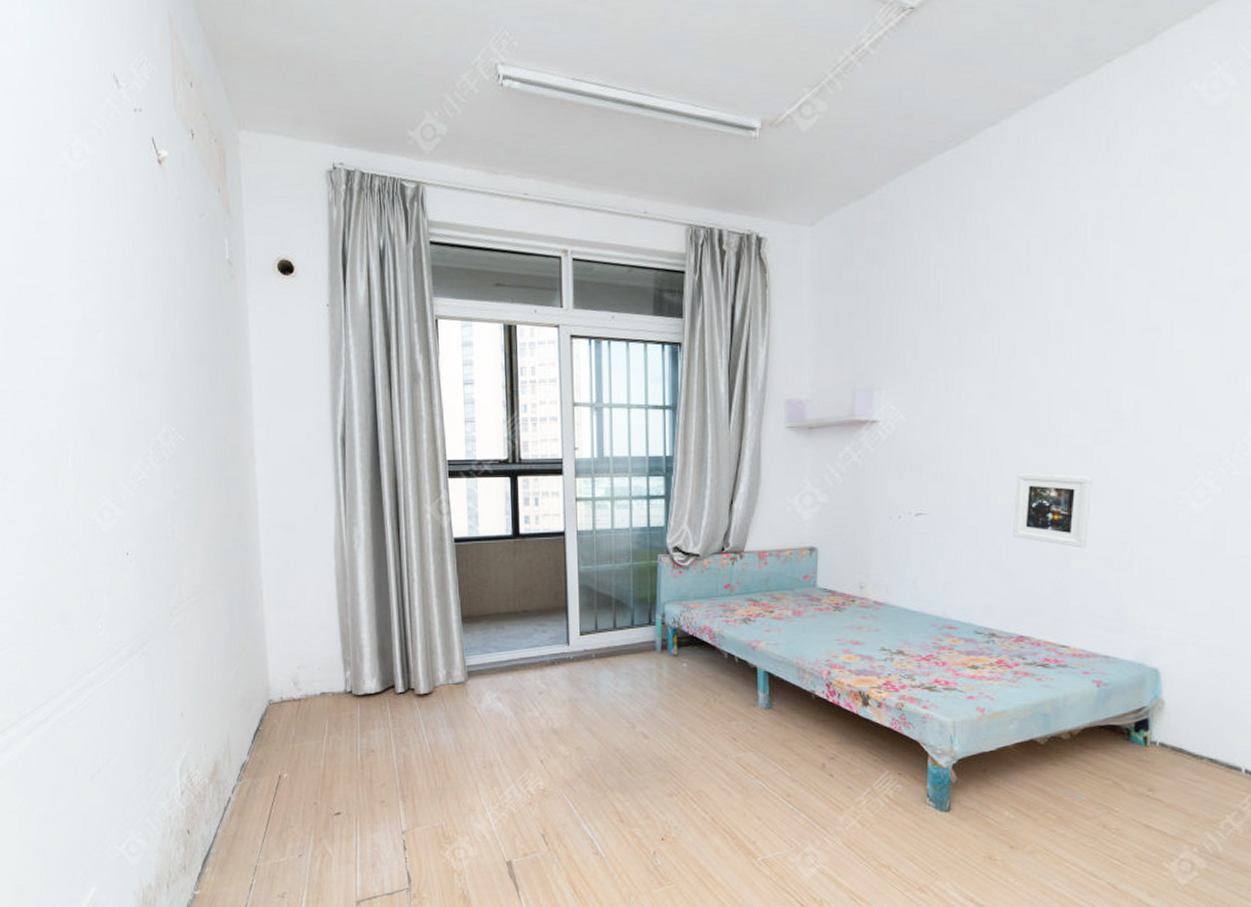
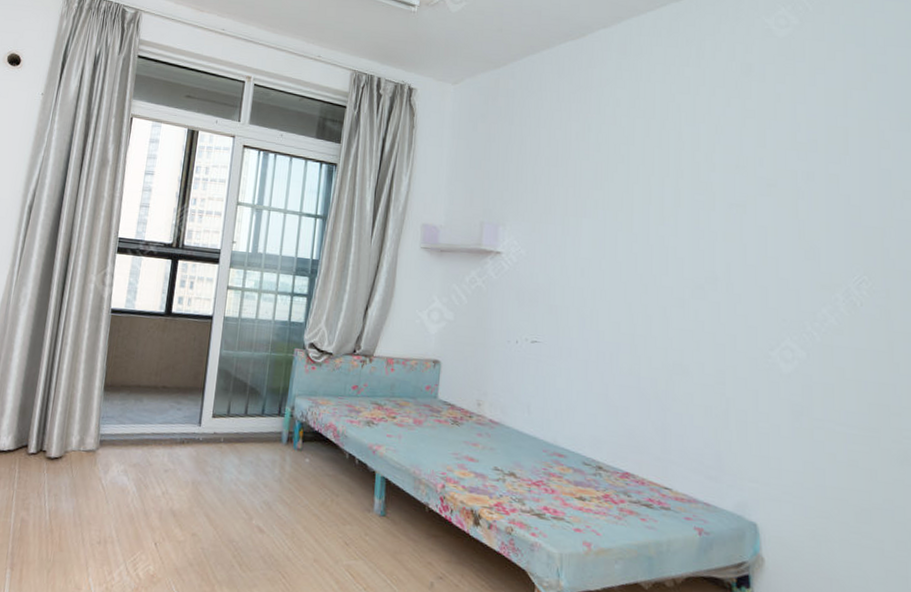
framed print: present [1013,472,1092,548] -> none [619,315,690,394]

